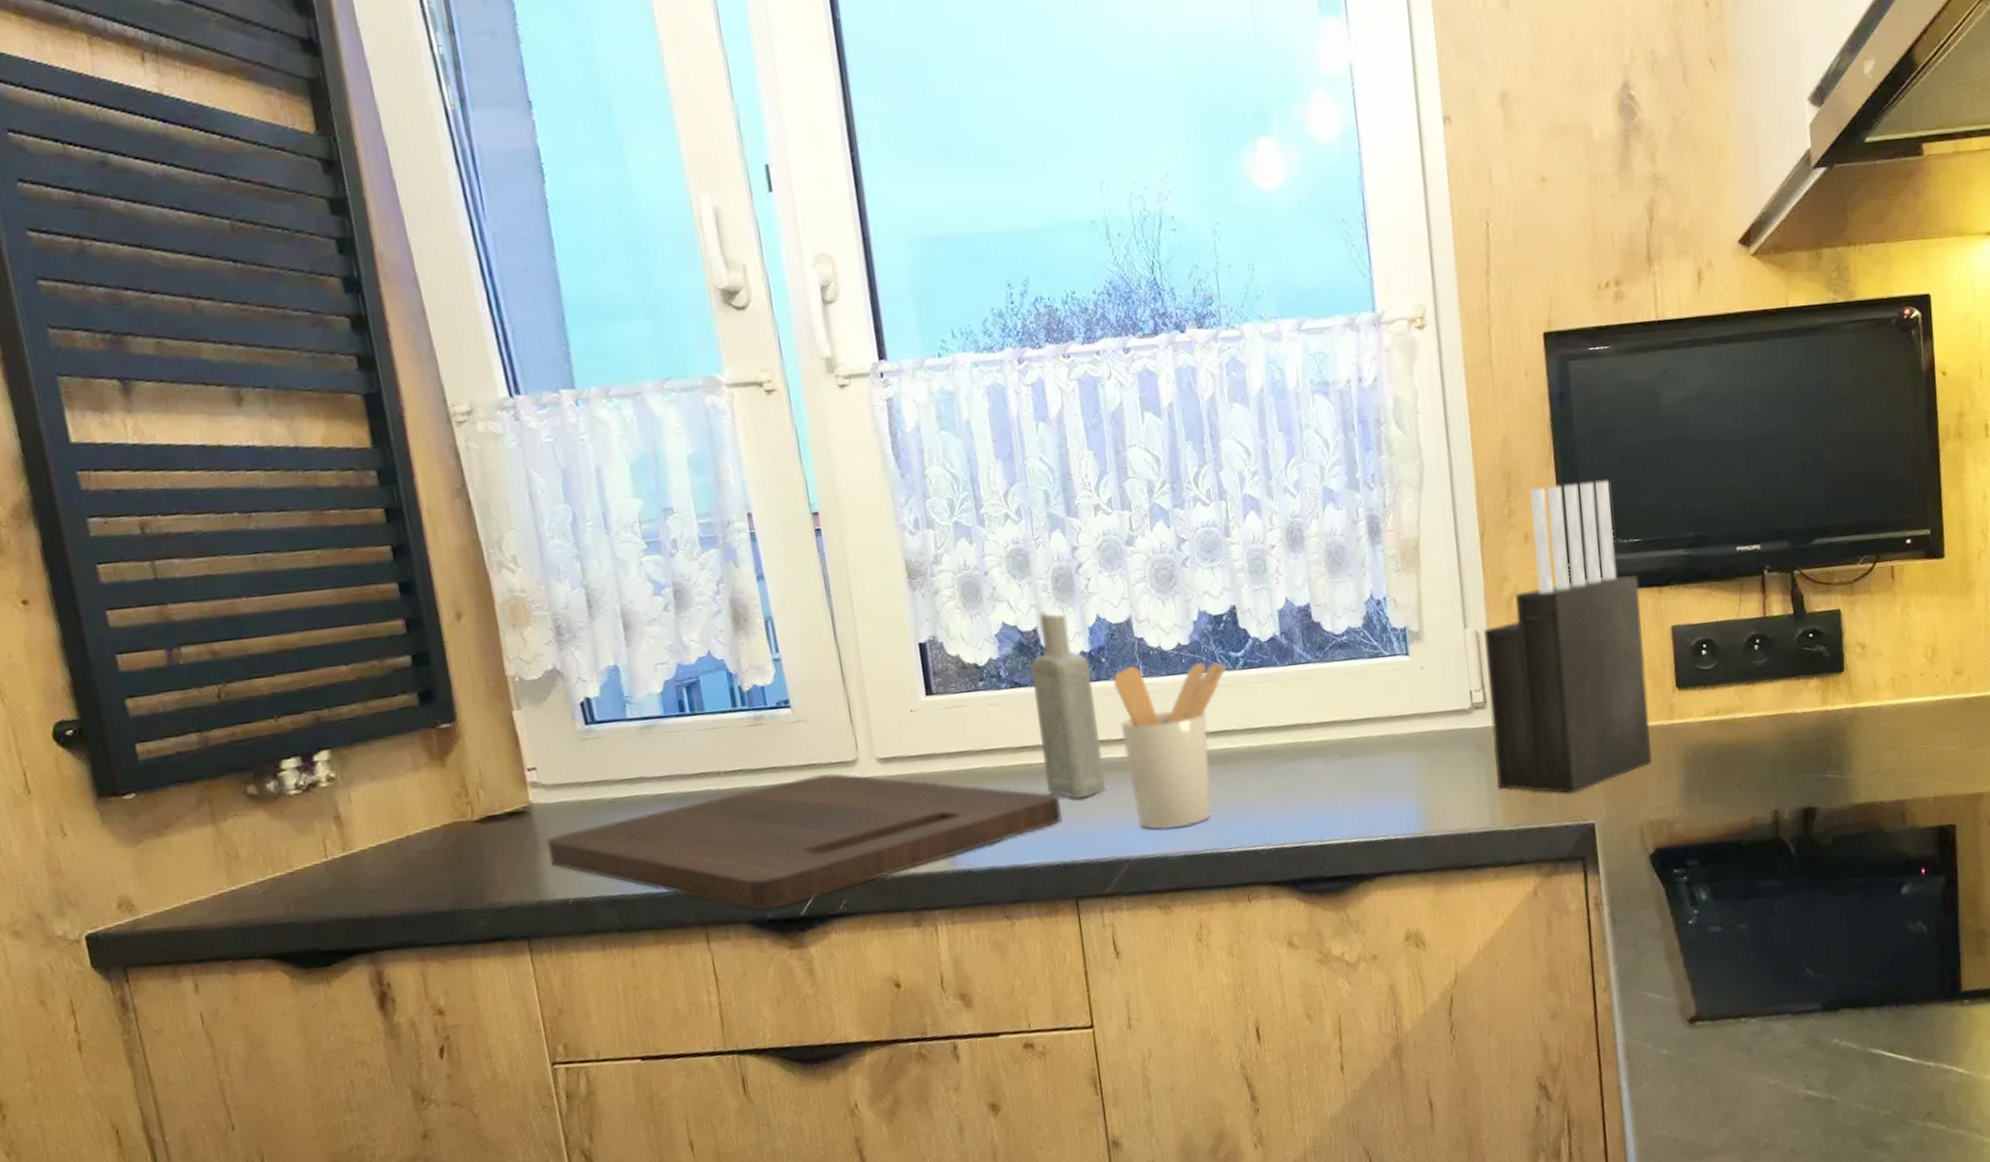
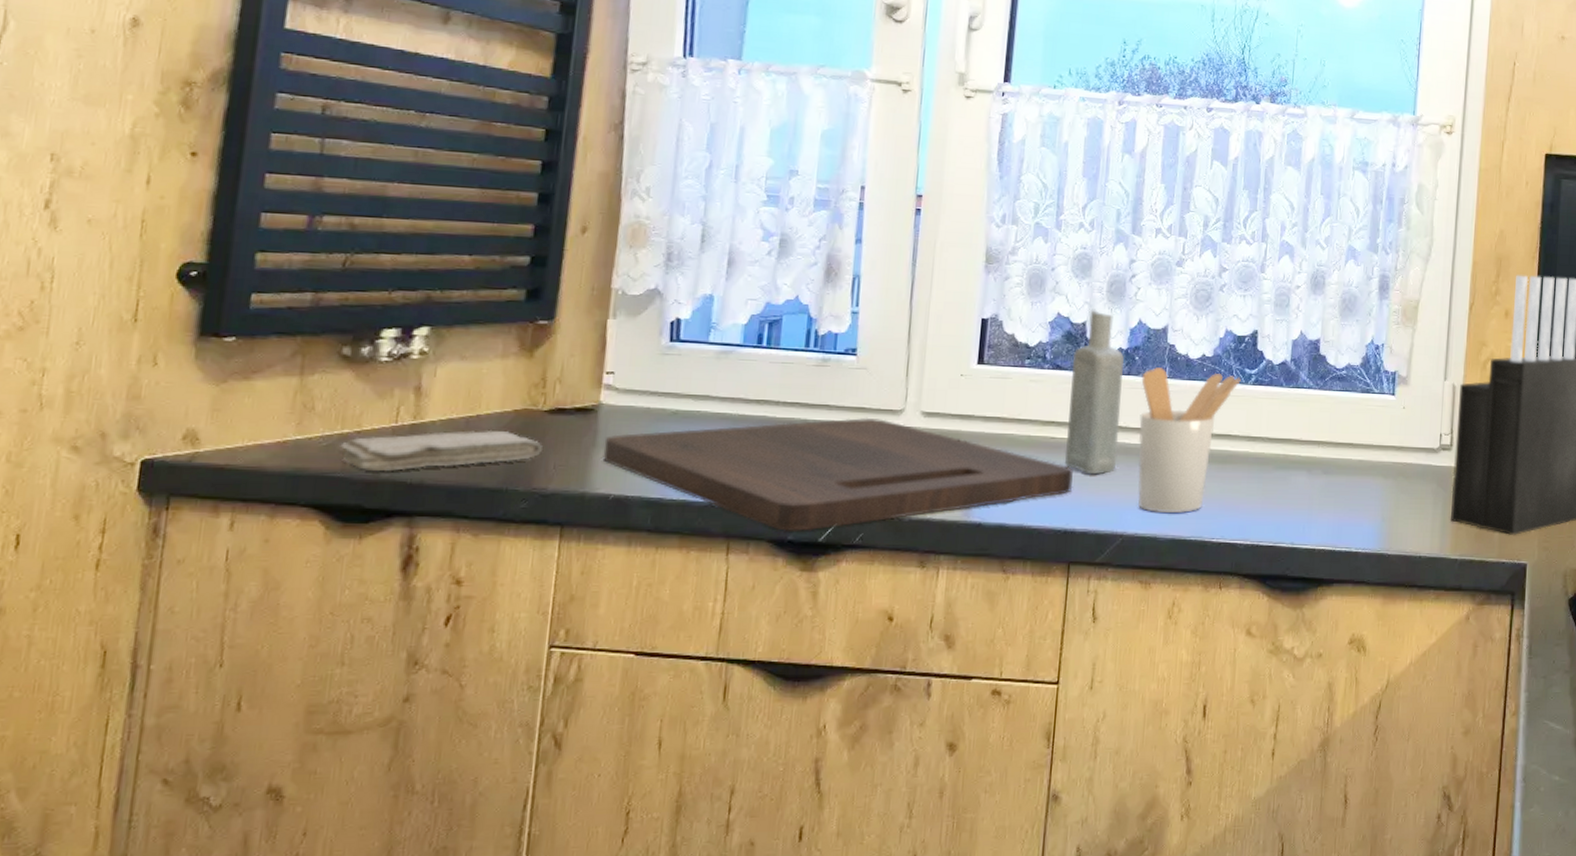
washcloth: none [277,849,485,913] -> present [340,430,542,472]

